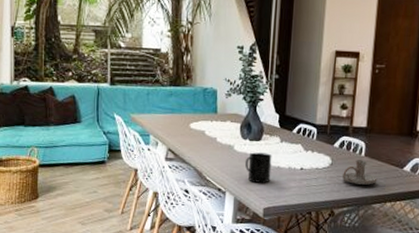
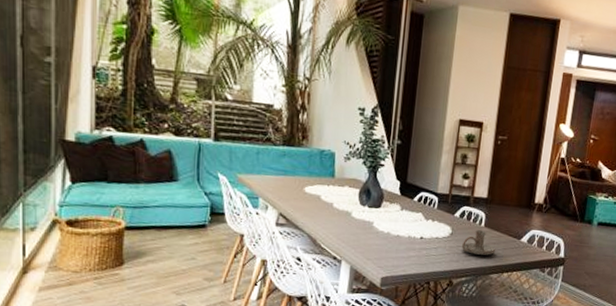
mug: present [244,152,272,183] -> none [362,219,392,252]

